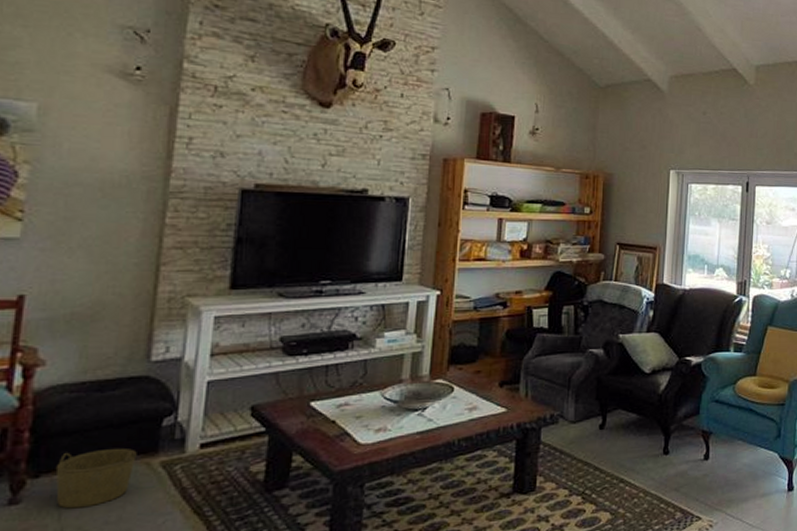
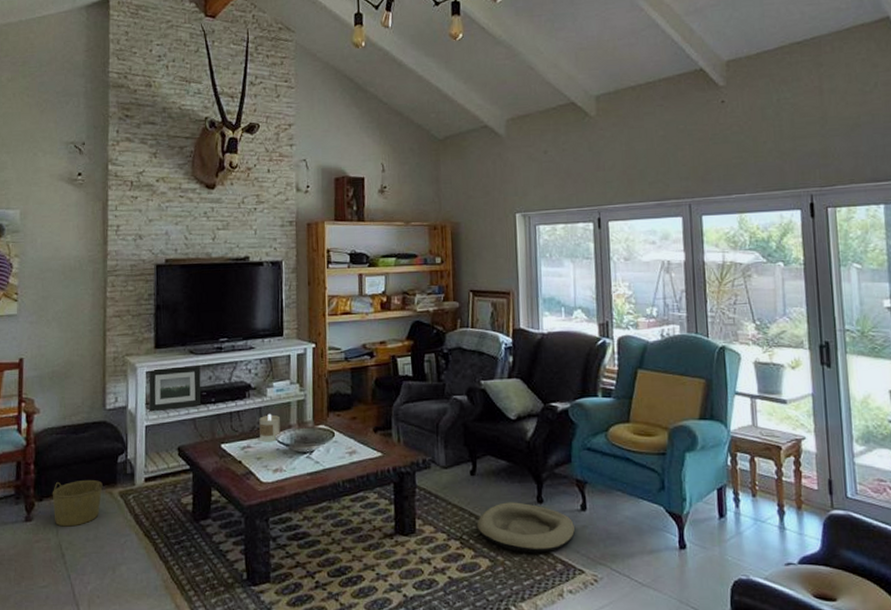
picture frame: none [214,311,291,363] -> present [148,366,202,411]
candle: none [362,366,389,399] -> present [259,413,281,442]
dog bed: none [601,454,696,504] -> present [477,502,575,553]

